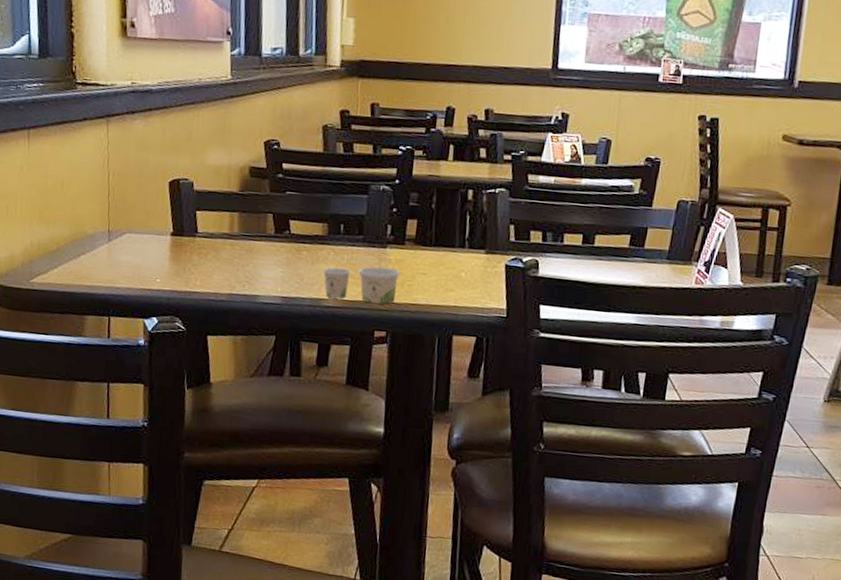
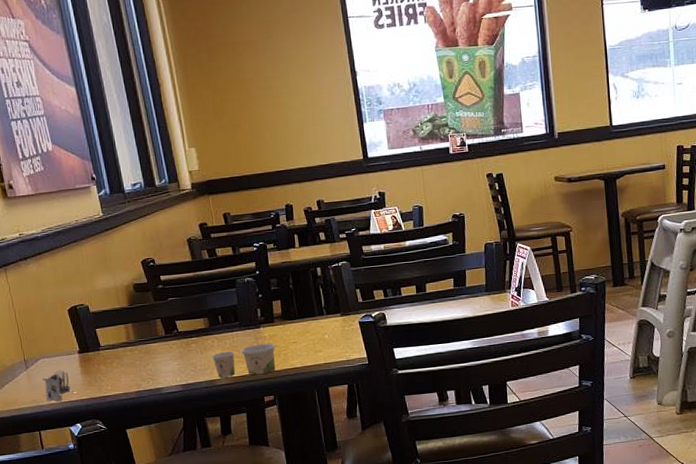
napkin holder: none [123,250,155,288] -> present [42,369,71,402]

